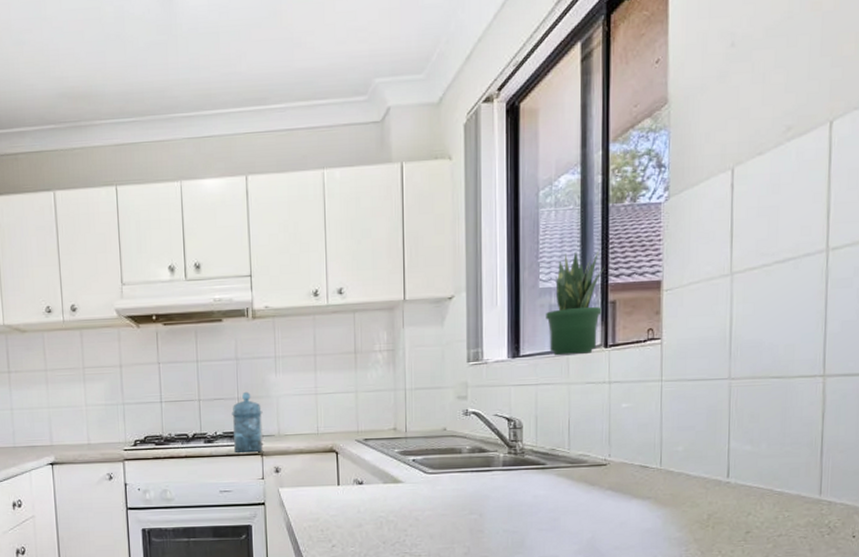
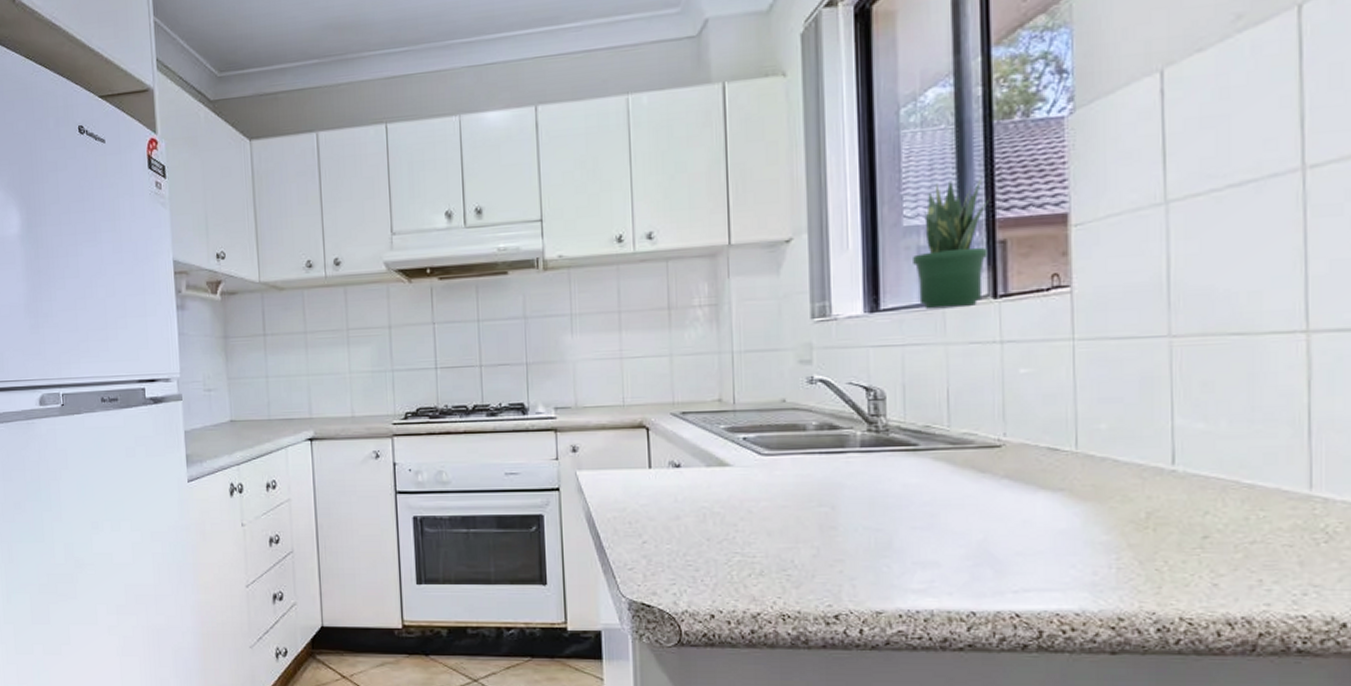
canister: present [232,391,263,454] -> none [519,355,557,429]

